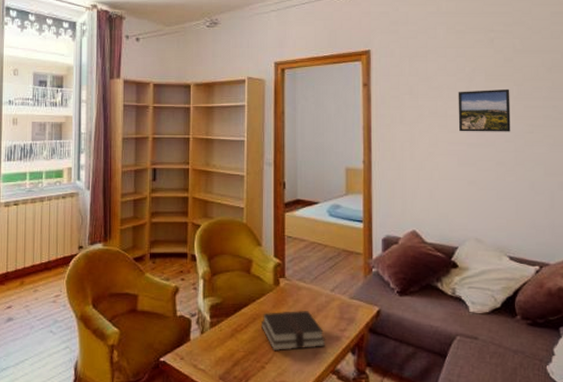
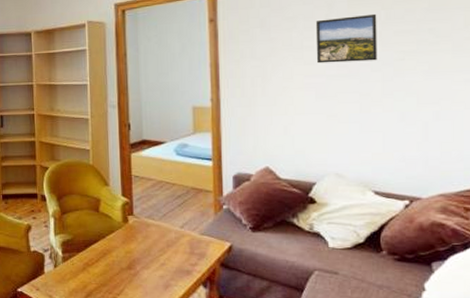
bible: present [260,311,326,352] -> none [111,246,177,284]

